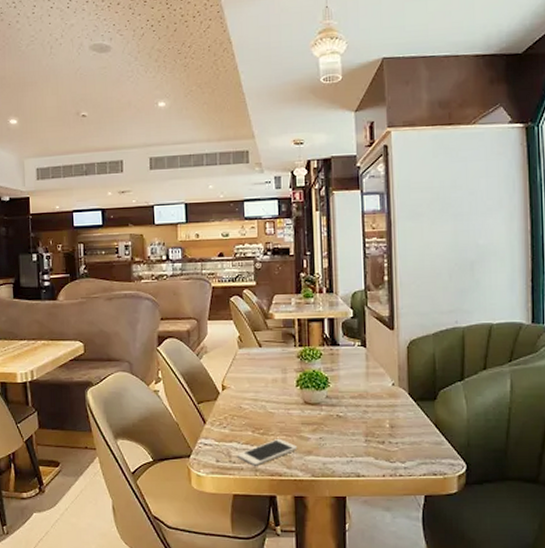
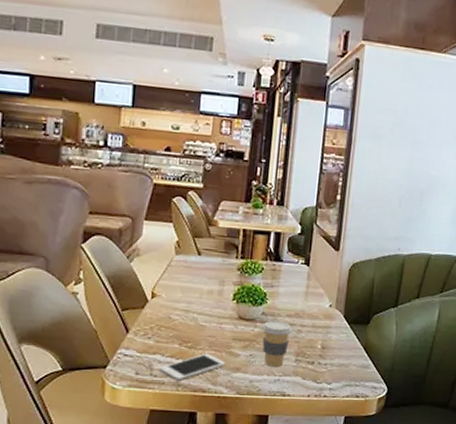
coffee cup: none [328,402,357,448] -> present [262,320,292,367]

